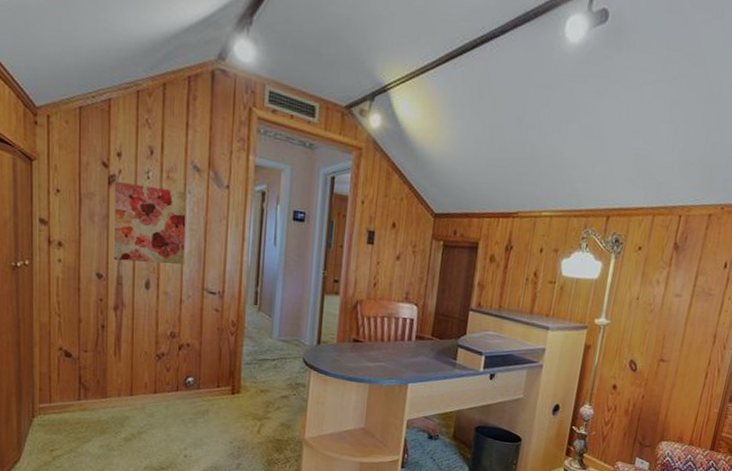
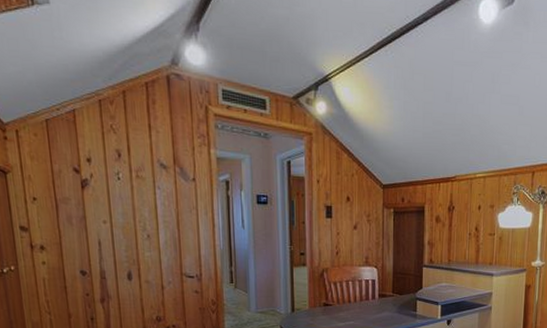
wall art: present [114,182,187,265] -> none [88,185,162,257]

